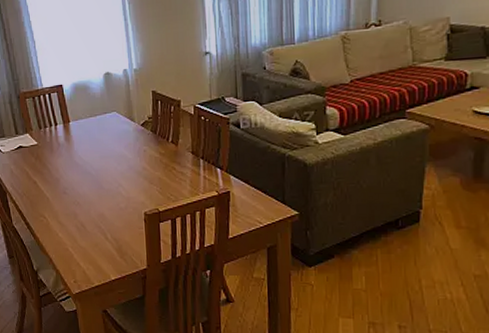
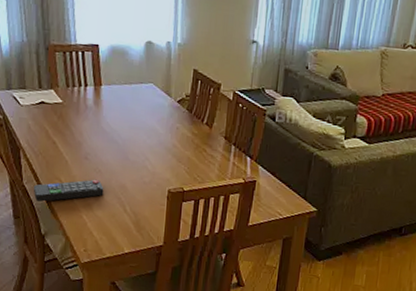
remote control: none [21,212,85,239] -> present [33,179,104,202]

